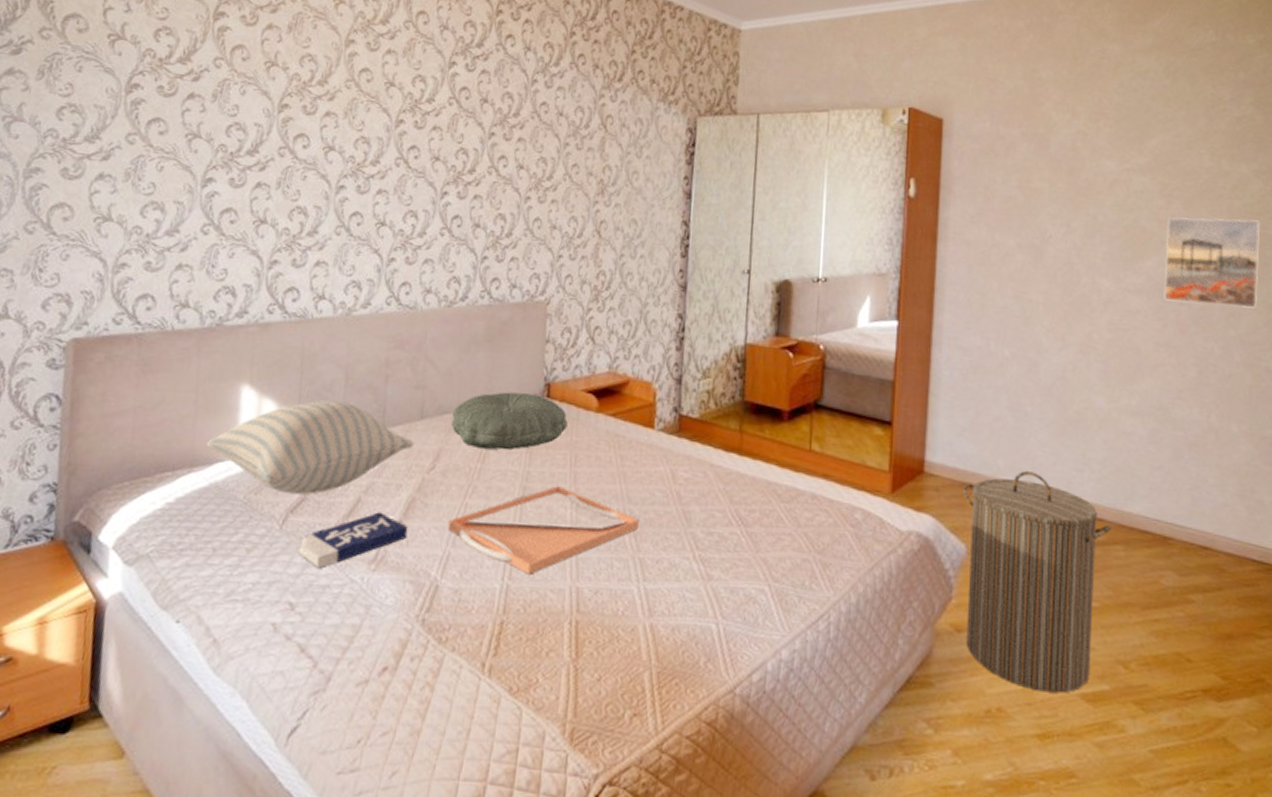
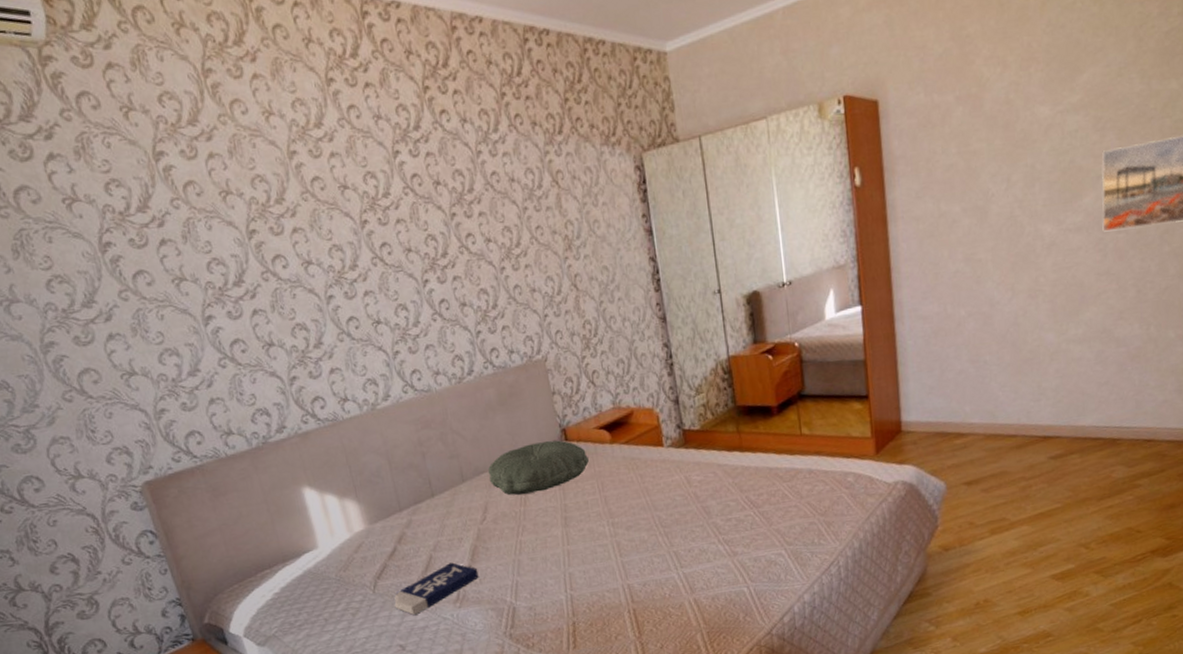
pillow: present [206,400,414,495] -> none [289,482,463,566]
serving tray: present [447,486,639,575] -> none [509,510,668,583]
laundry hamper: present [962,471,1113,693] -> none [936,410,1069,581]

